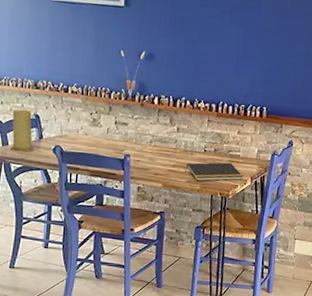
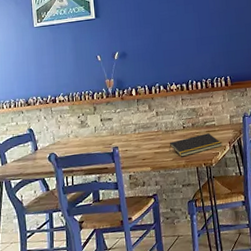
candle: present [9,109,36,152] -> none [8,126,32,168]

